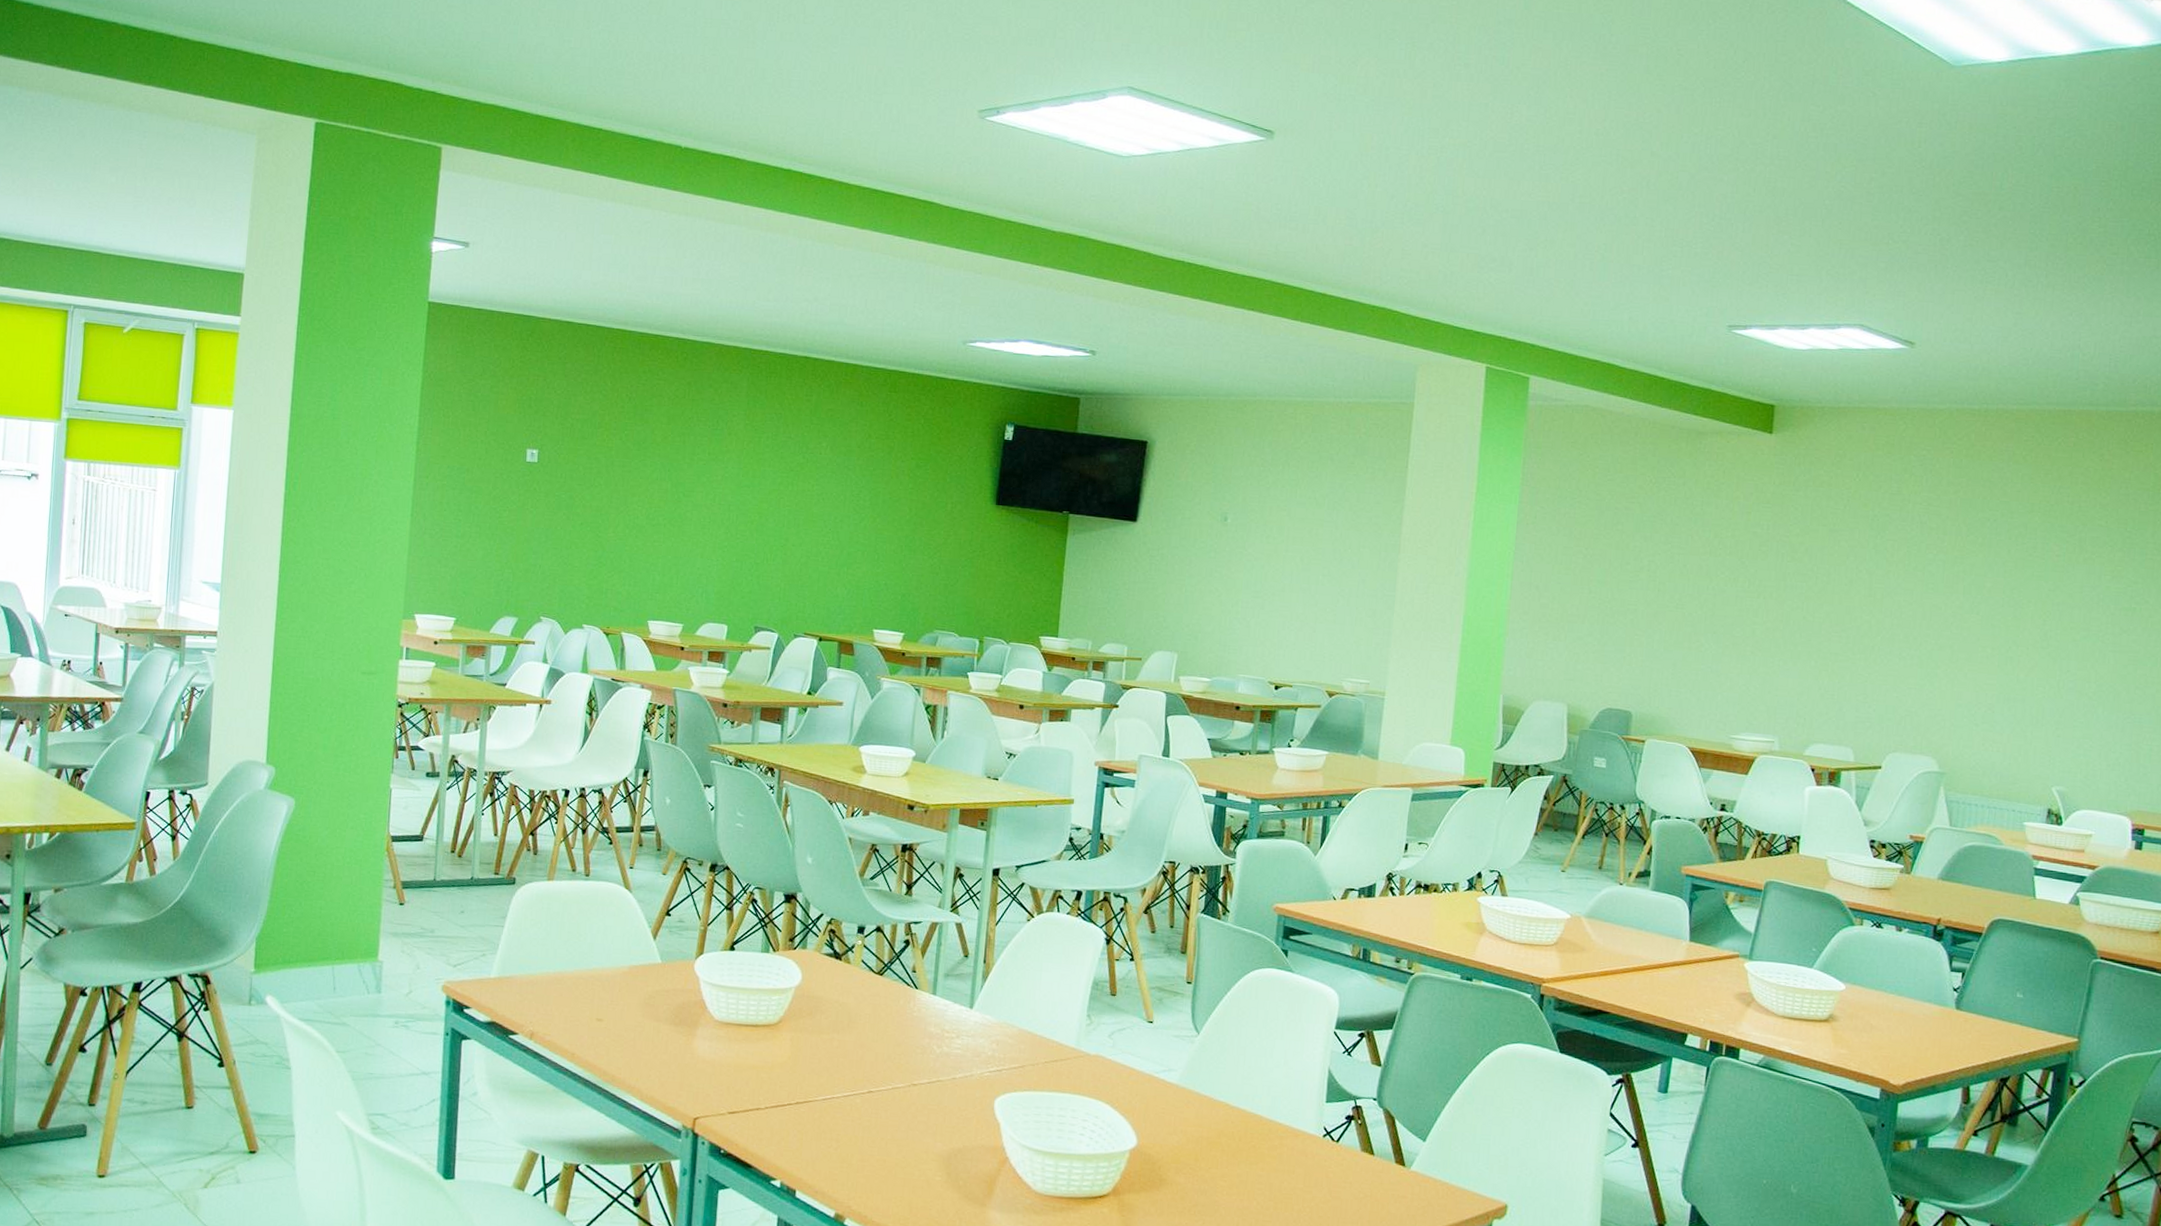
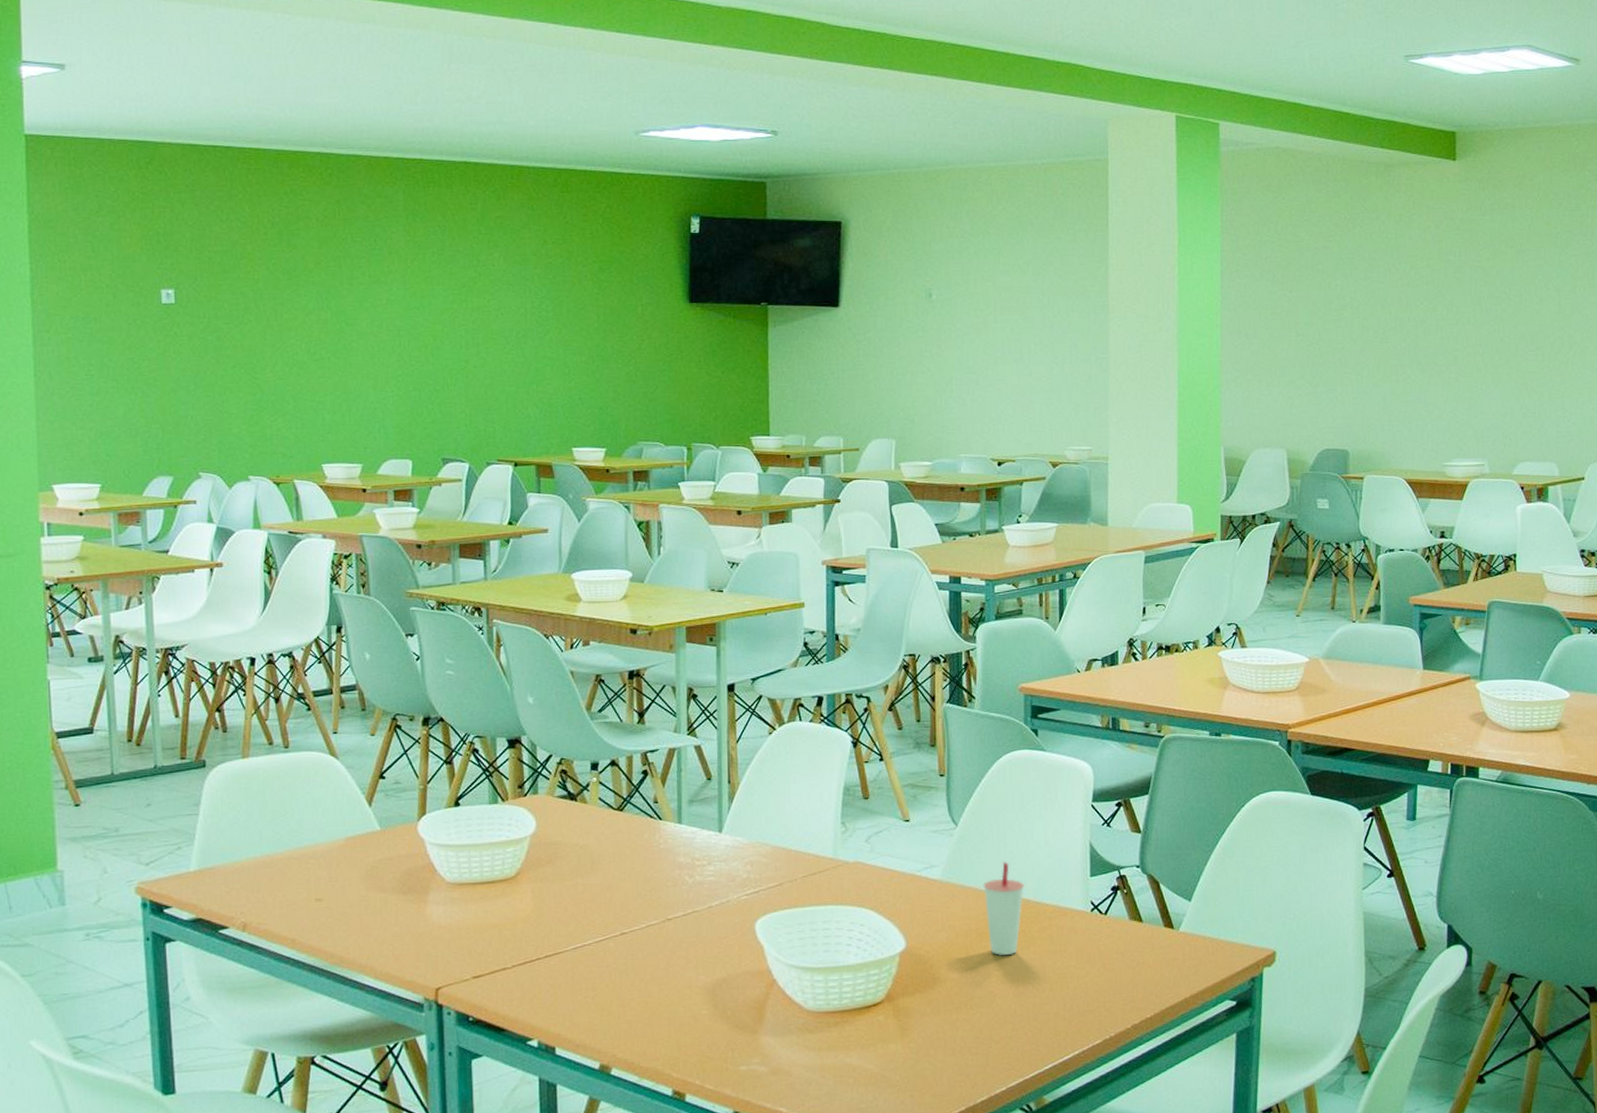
cup: none [1218,1076,1259,1168] -> present [983,862,1024,955]

